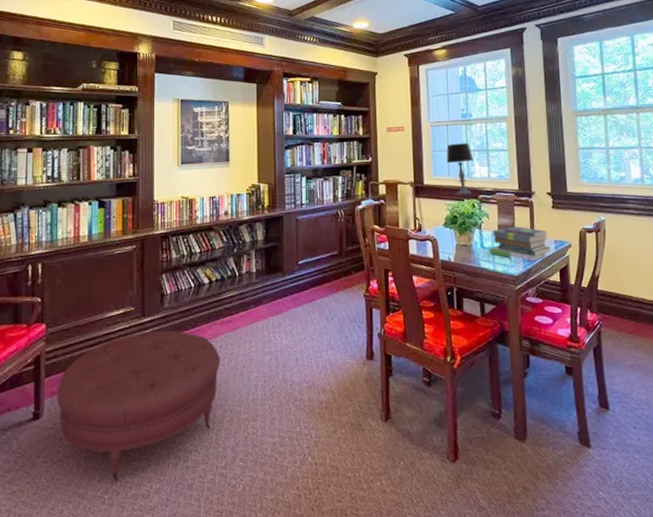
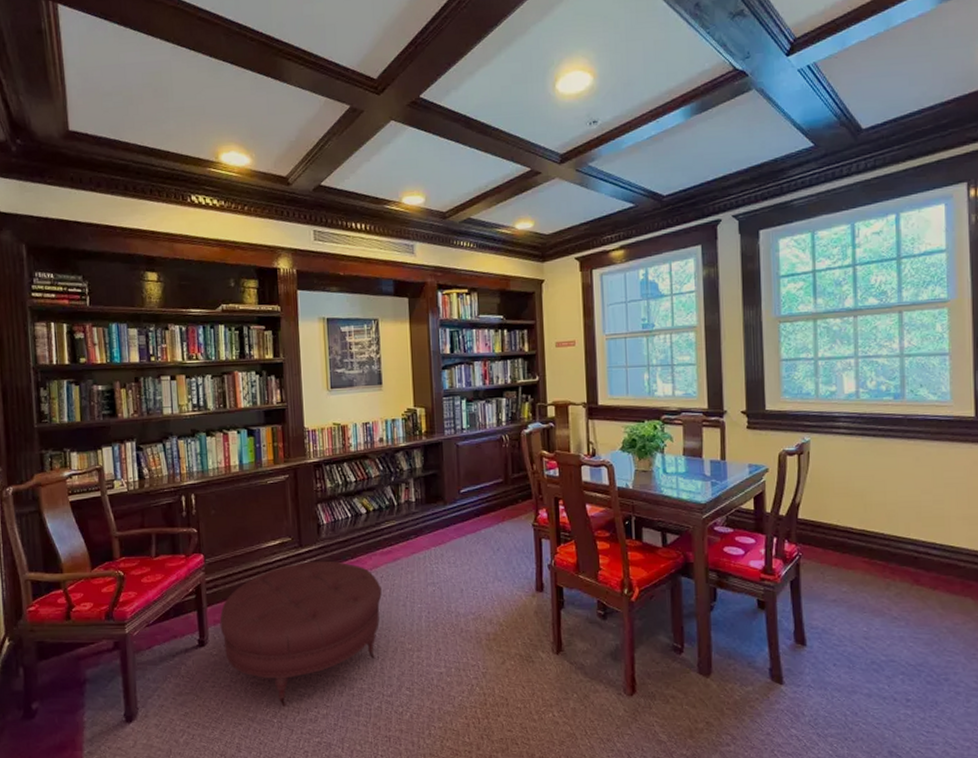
table lamp: present [446,143,473,195] -> none [624,357,655,416]
books: present [489,226,551,261] -> none [672,449,744,488]

